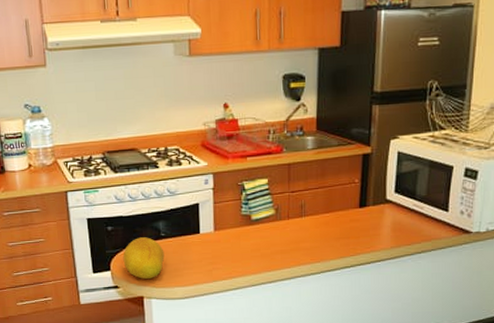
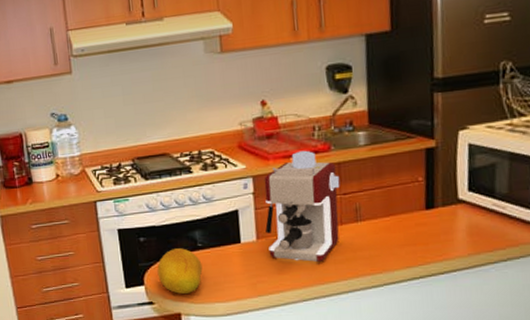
coffee maker: none [222,151,289,251] -> present [264,150,340,262]

